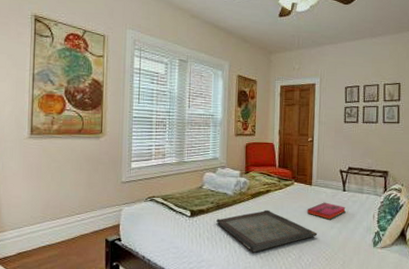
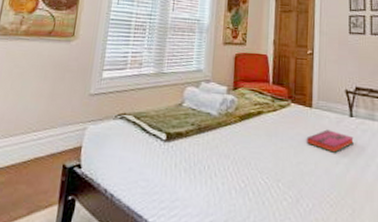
serving tray: present [216,209,318,253] -> none [196,136,320,192]

